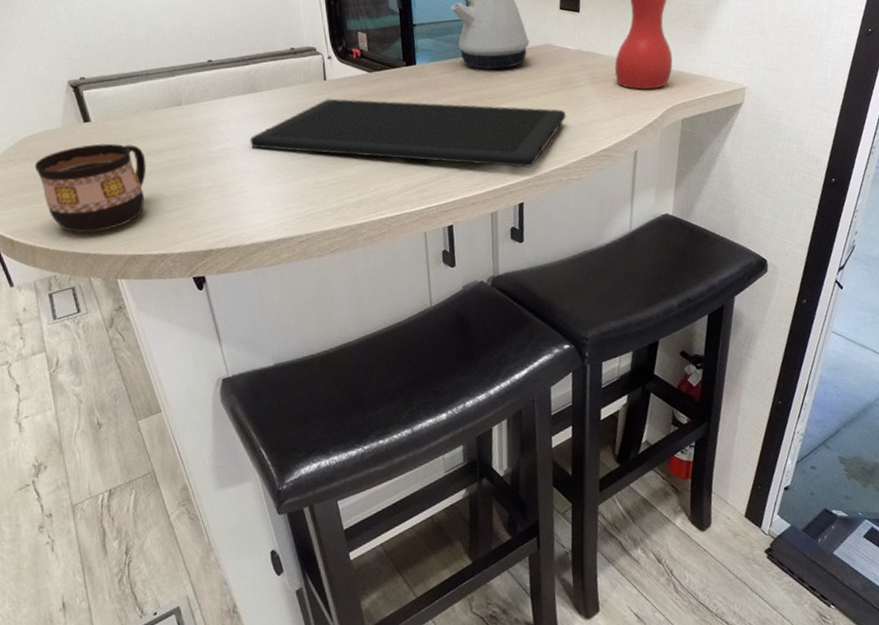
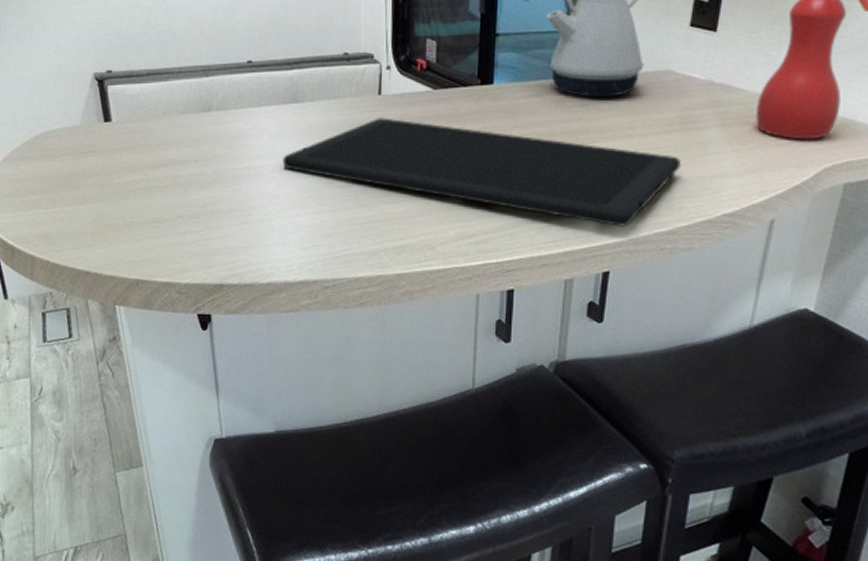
cup: present [34,143,147,233] -> none [46,148,165,248]

